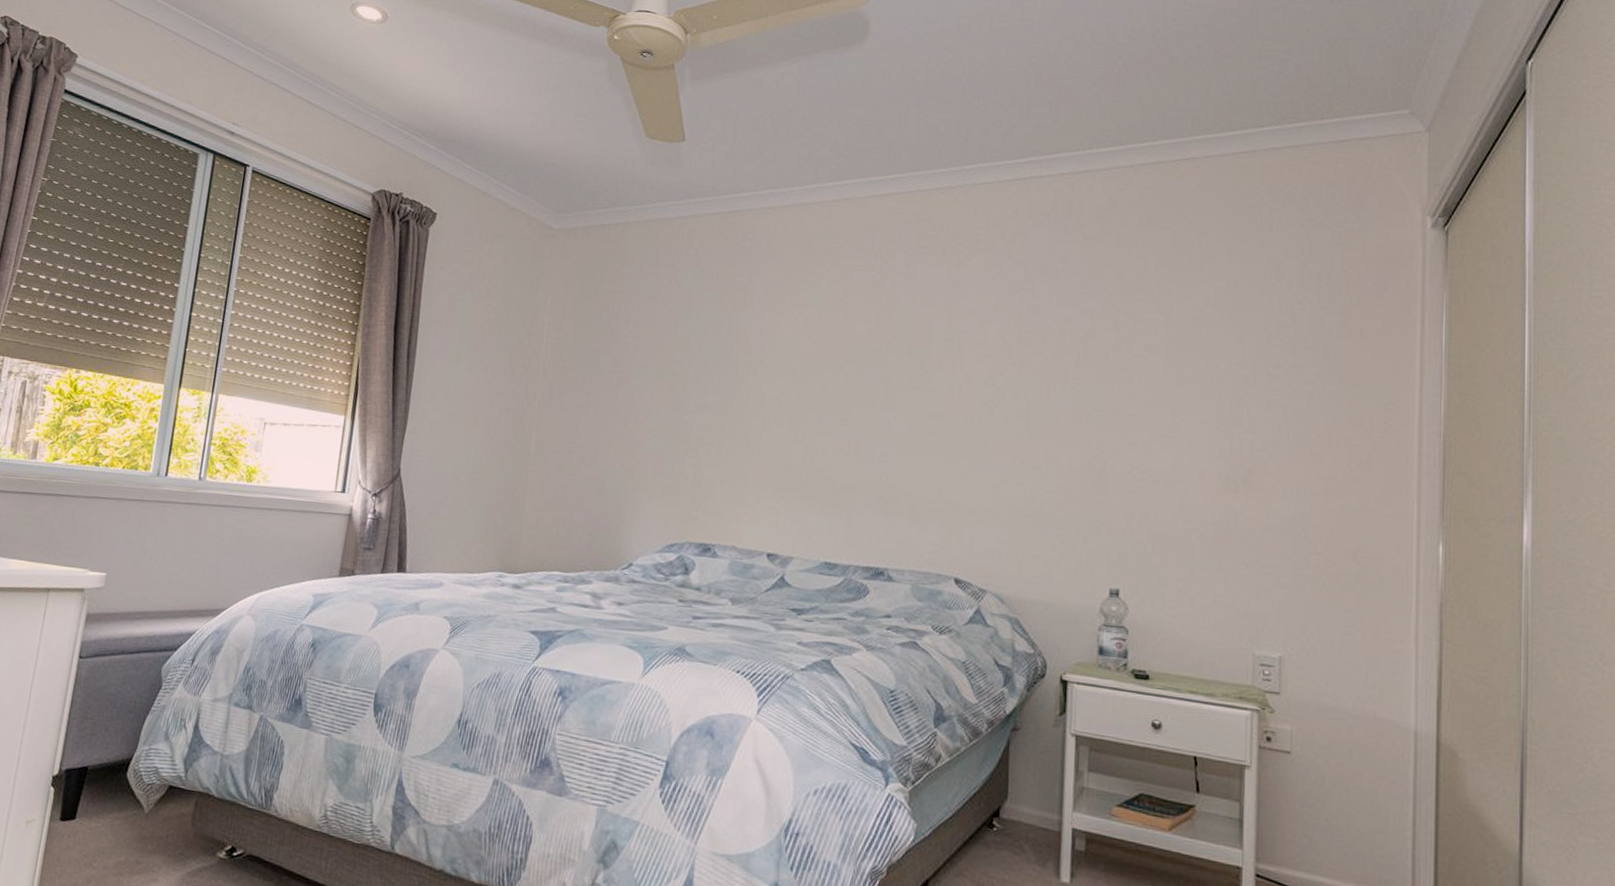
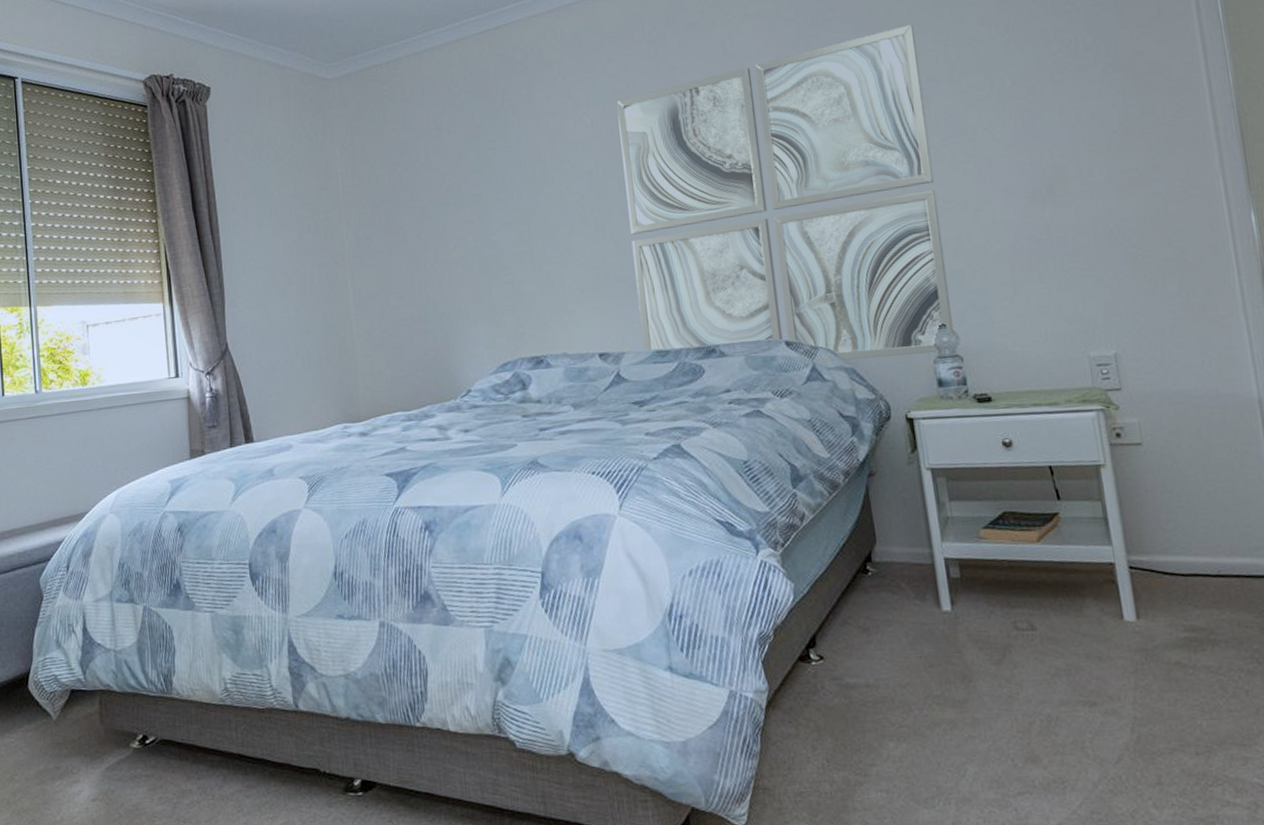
wall art: none [812,290,1140,621] -> present [616,24,955,361]

